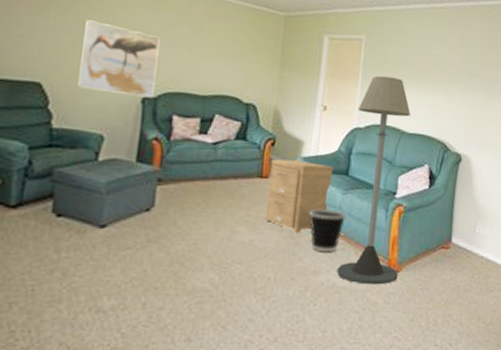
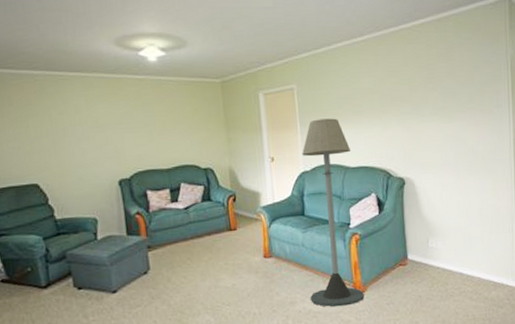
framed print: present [78,19,160,98] -> none [58,122,127,182]
side table: present [265,159,334,234] -> none [236,209,293,274]
wastebasket: present [309,209,346,253] -> none [277,247,309,285]

